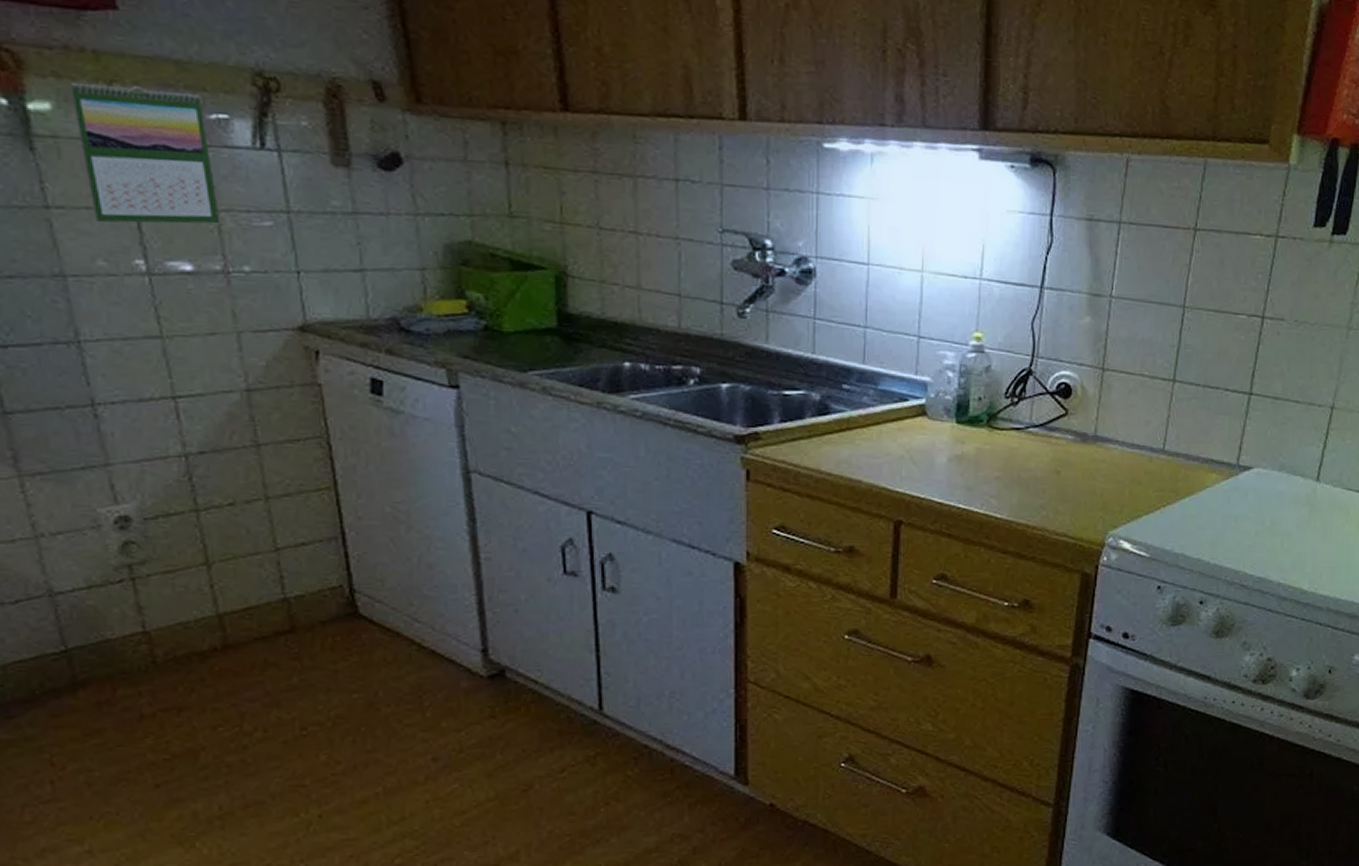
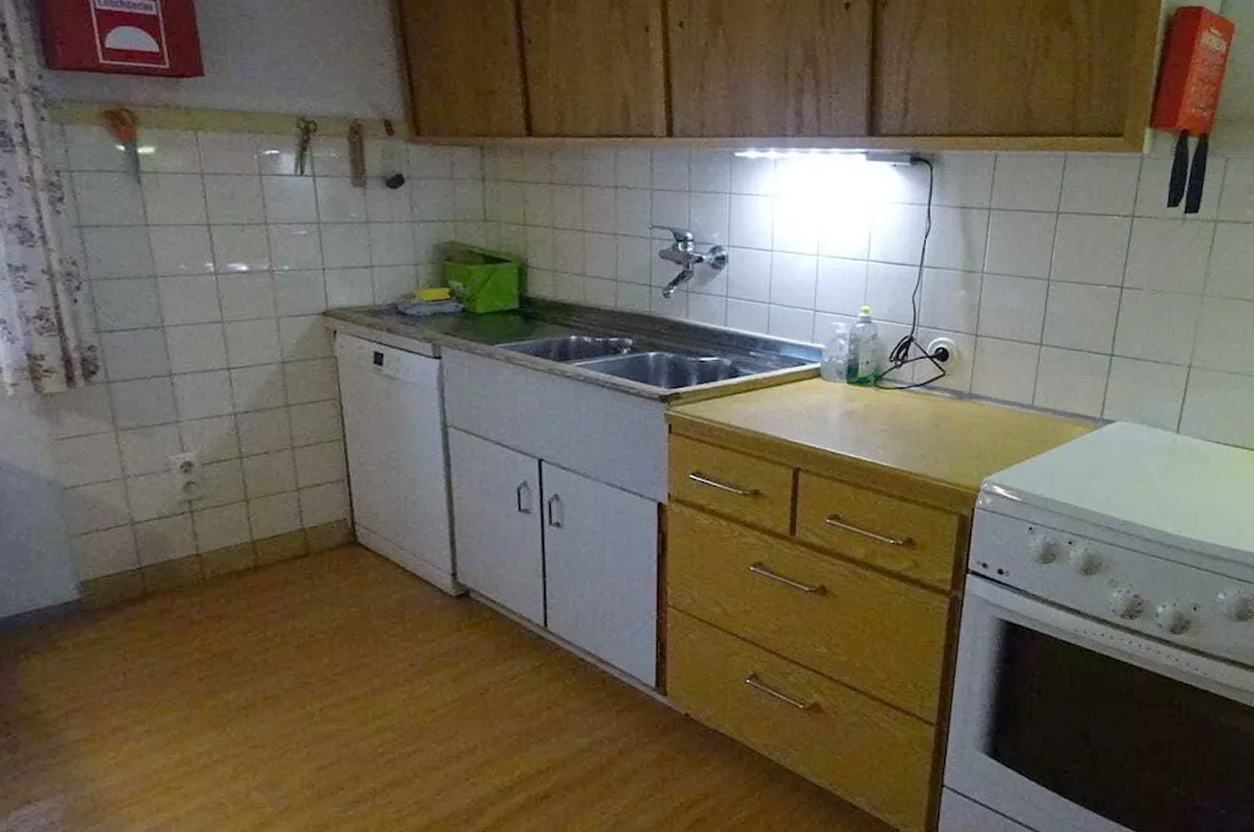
calendar: present [71,82,221,224] -> none [169,131,269,236]

